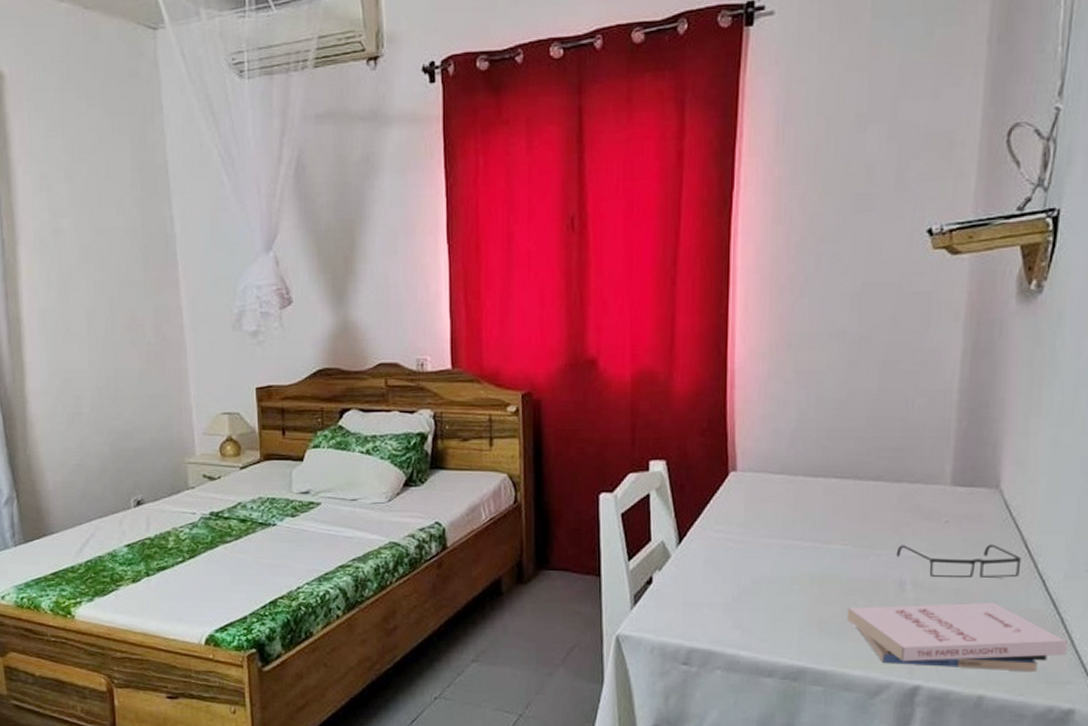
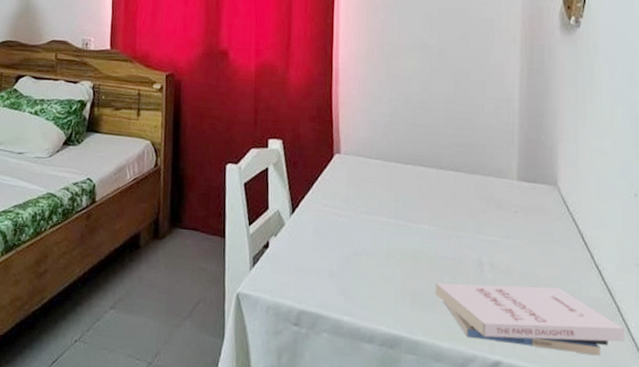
glasses: present [896,544,1022,579] -> none [474,229,580,266]

